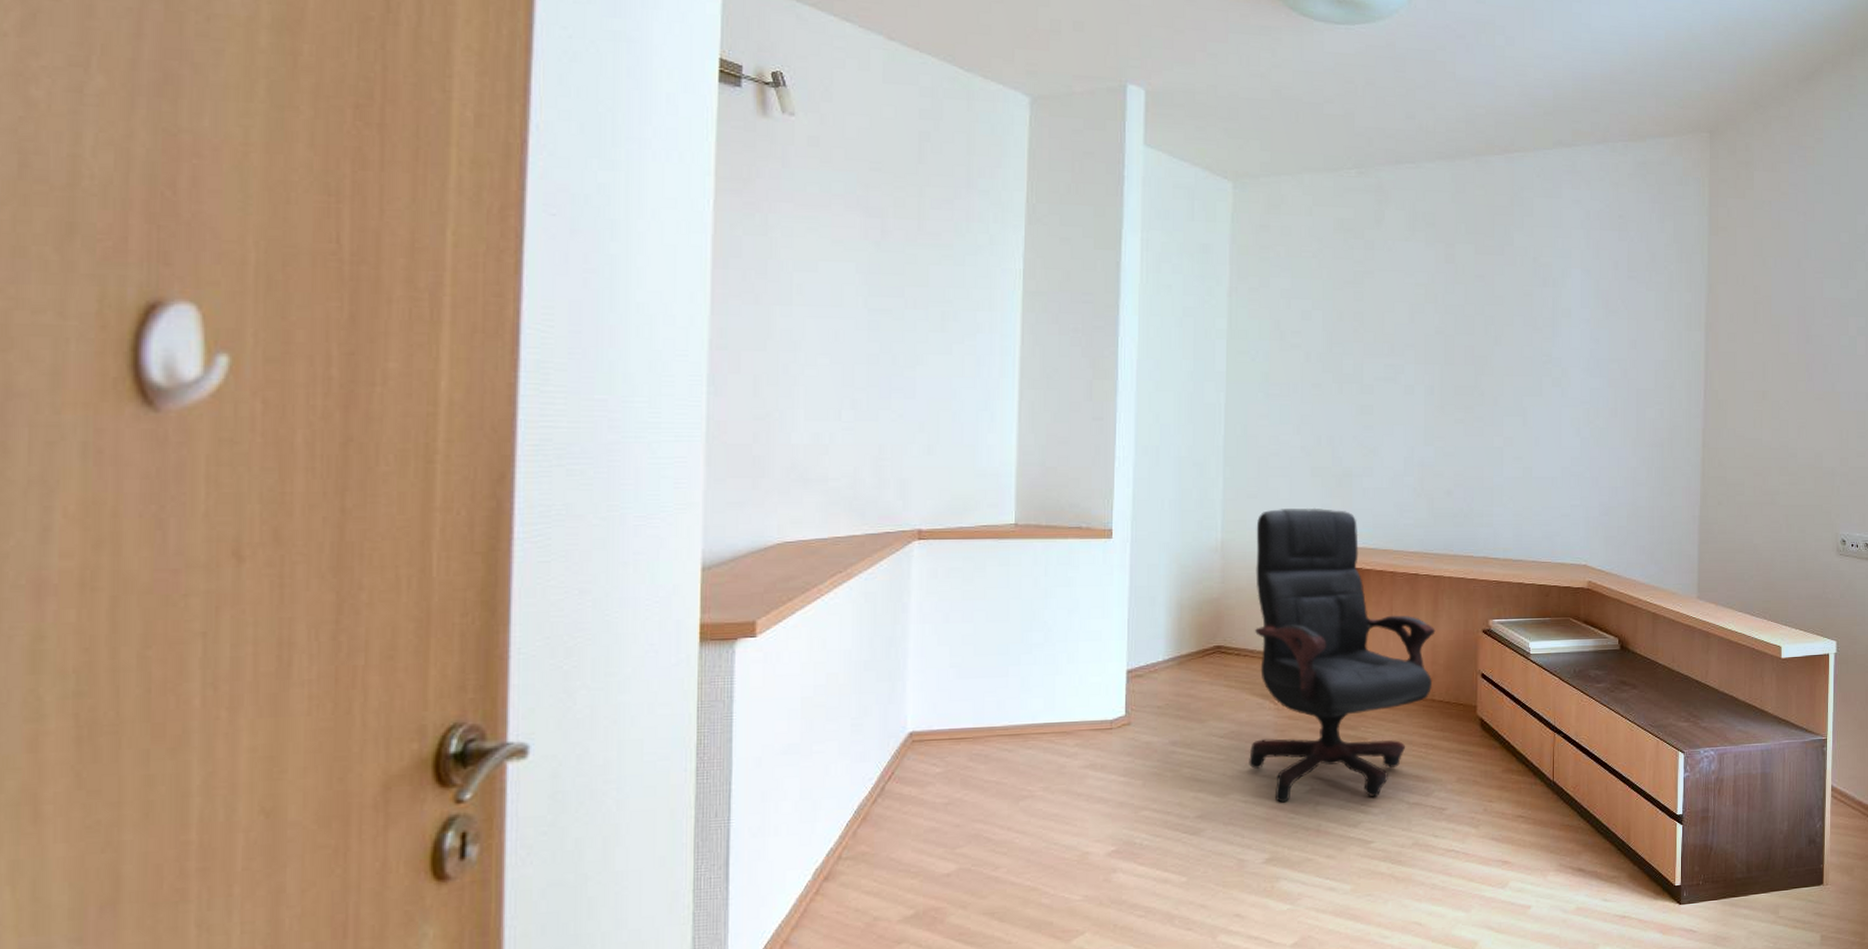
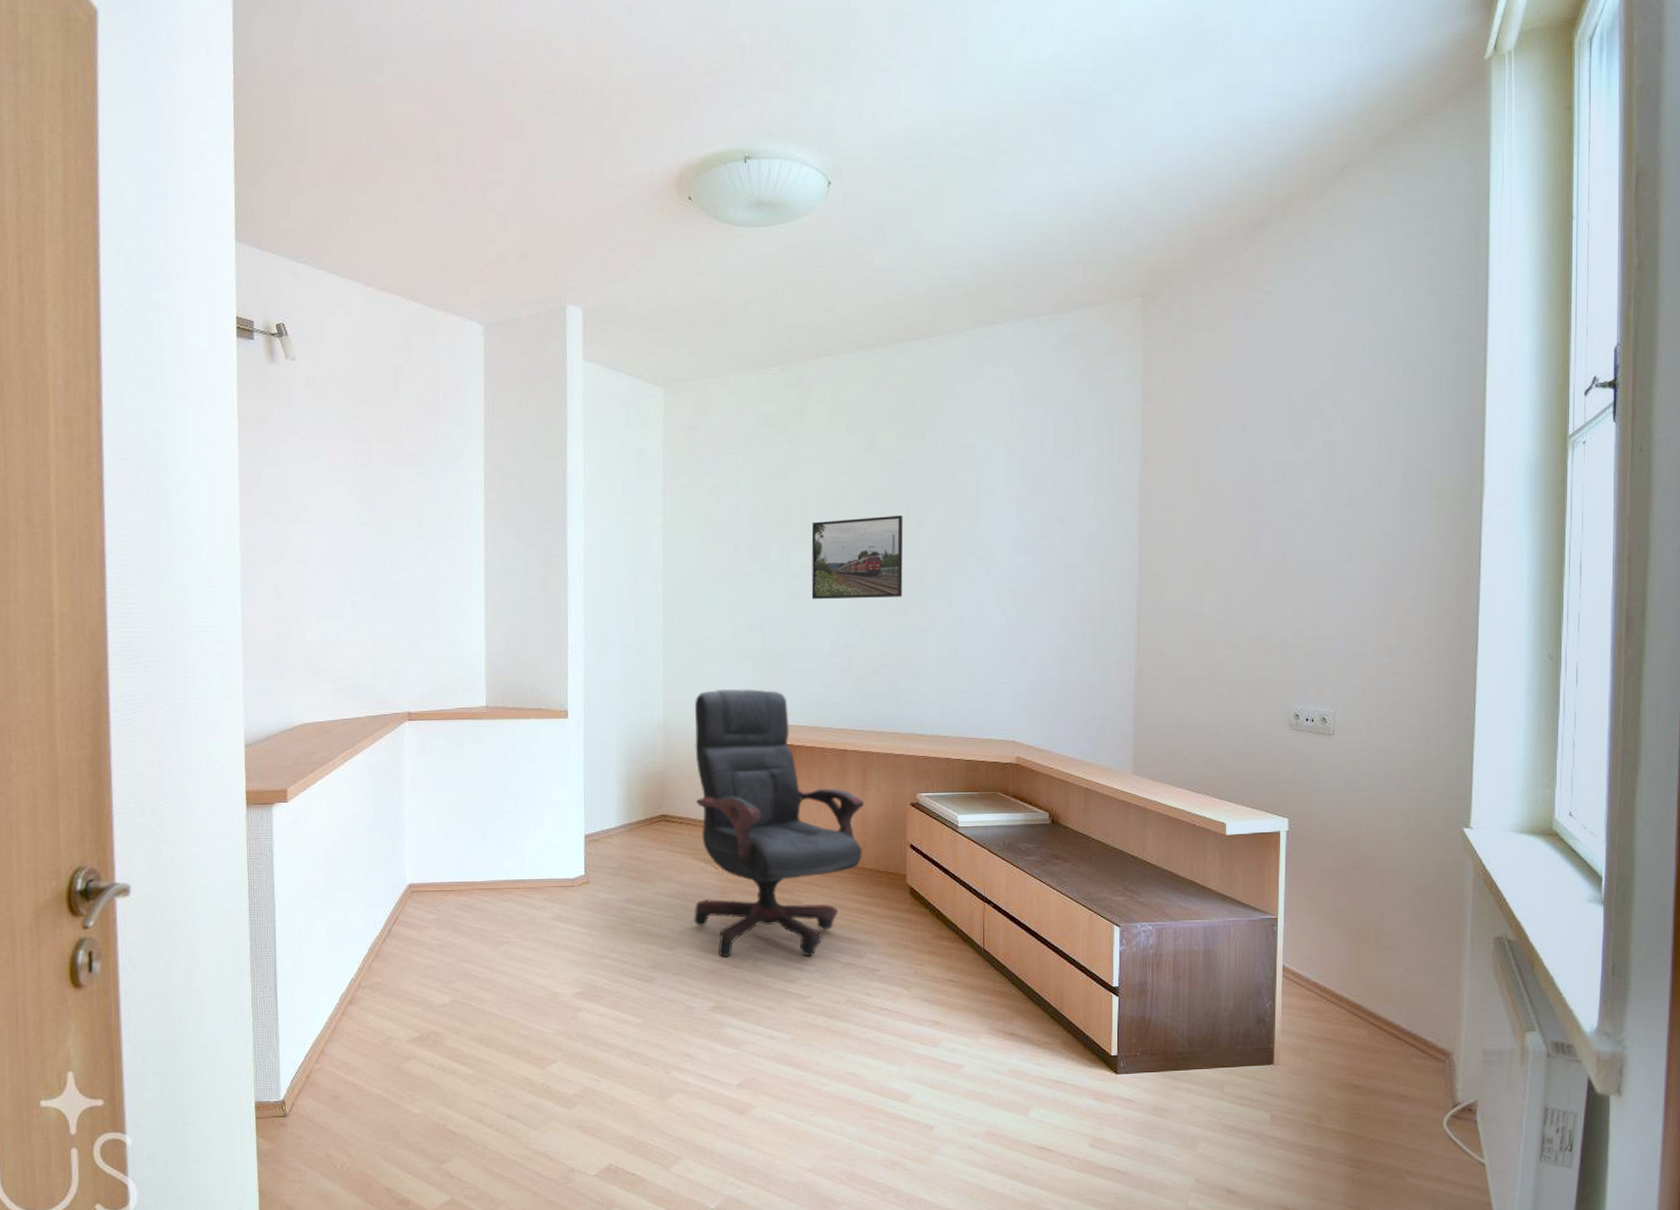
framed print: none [1385,330,1481,415] -> present [811,515,903,600]

